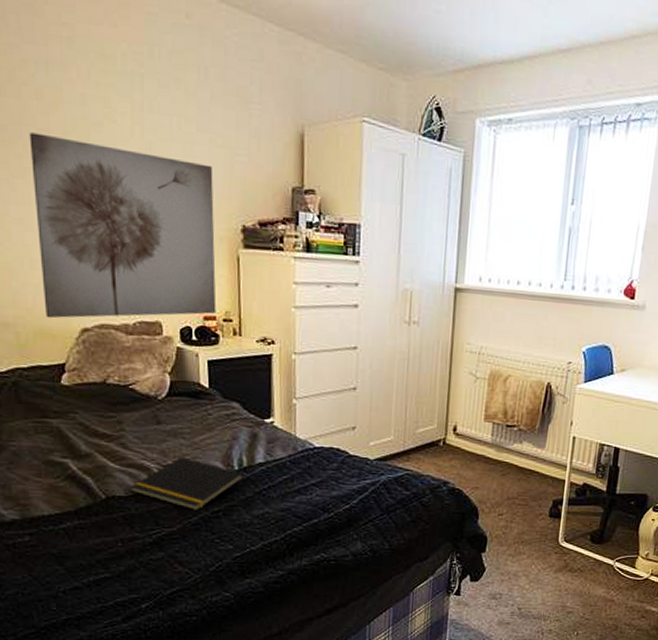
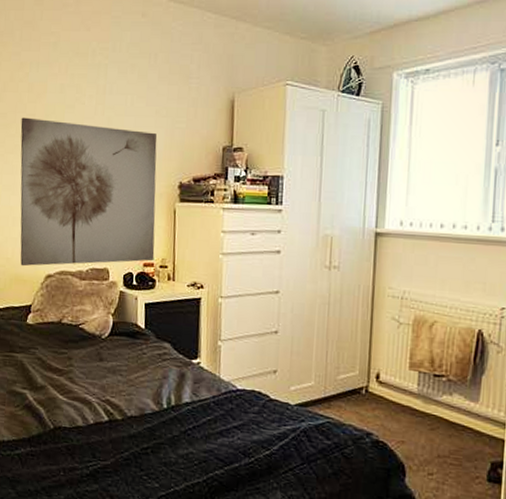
notepad: present [130,457,245,510] -> none [74,393,172,446]

